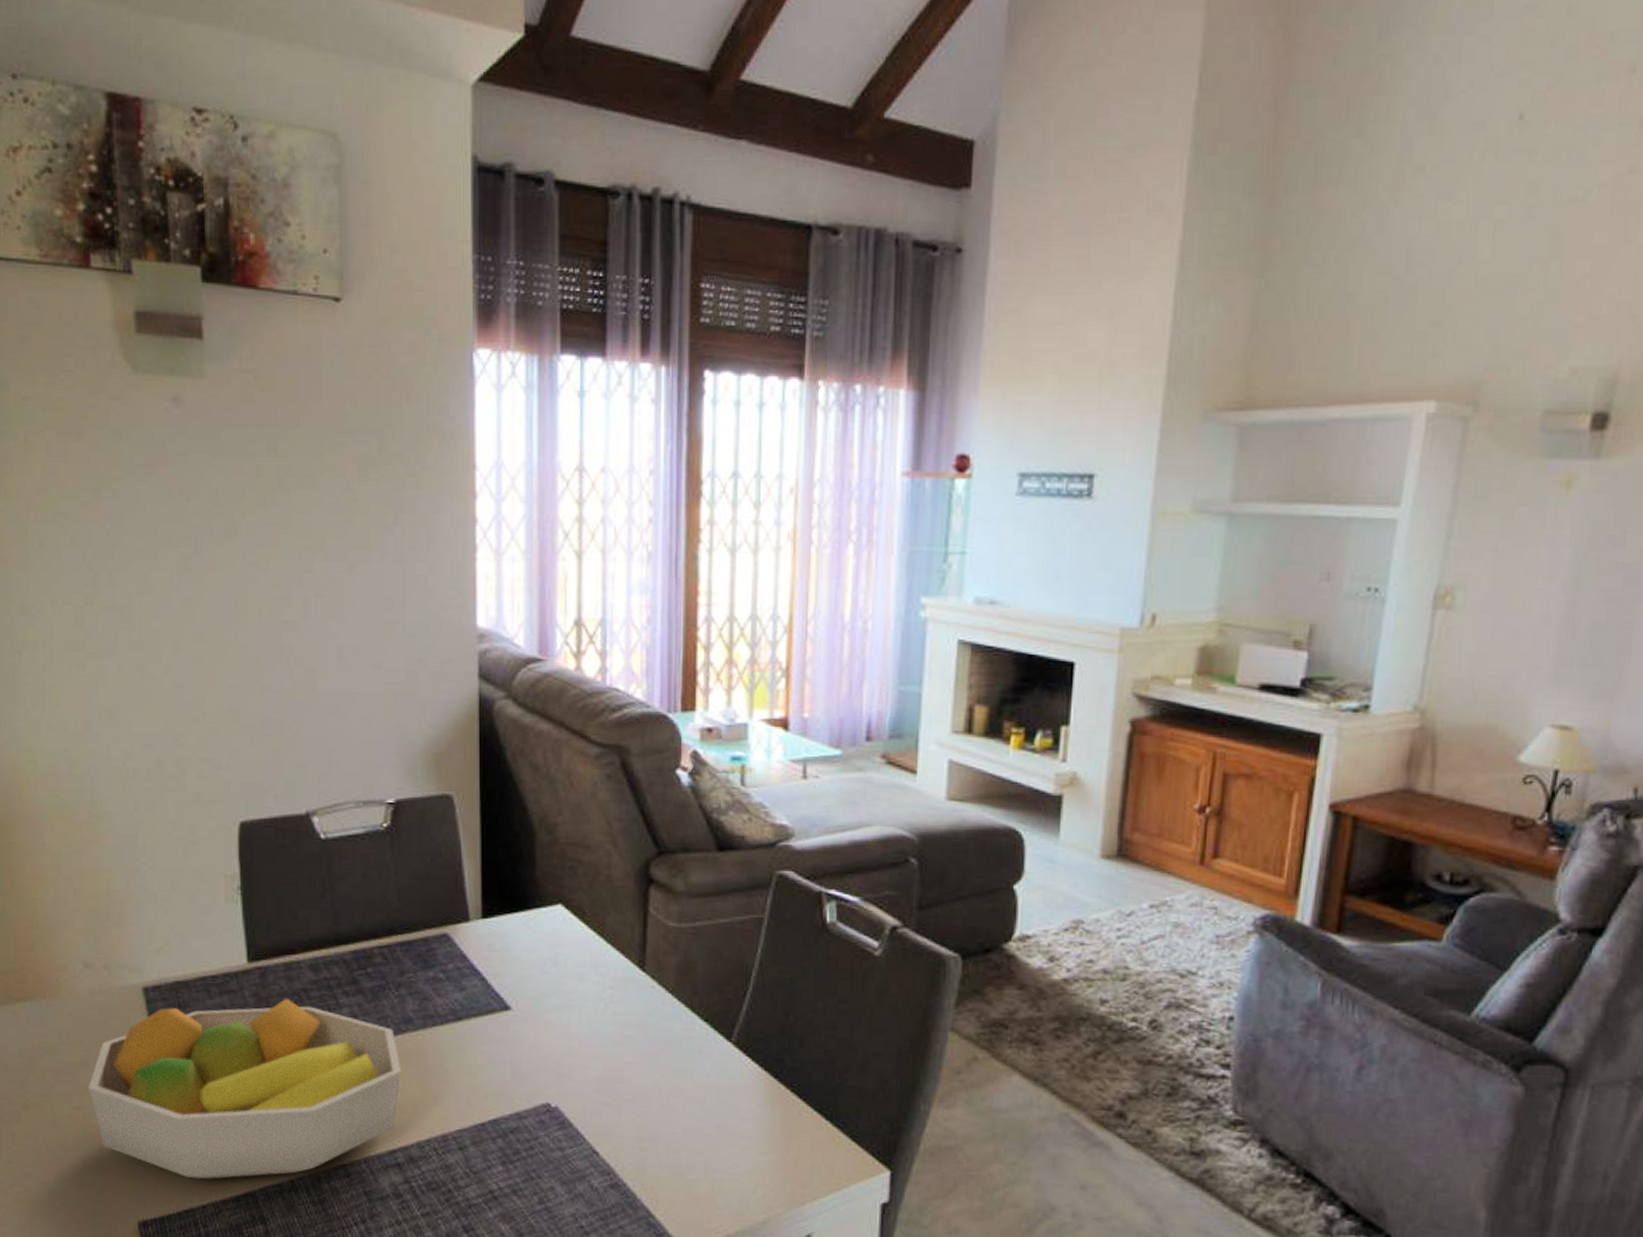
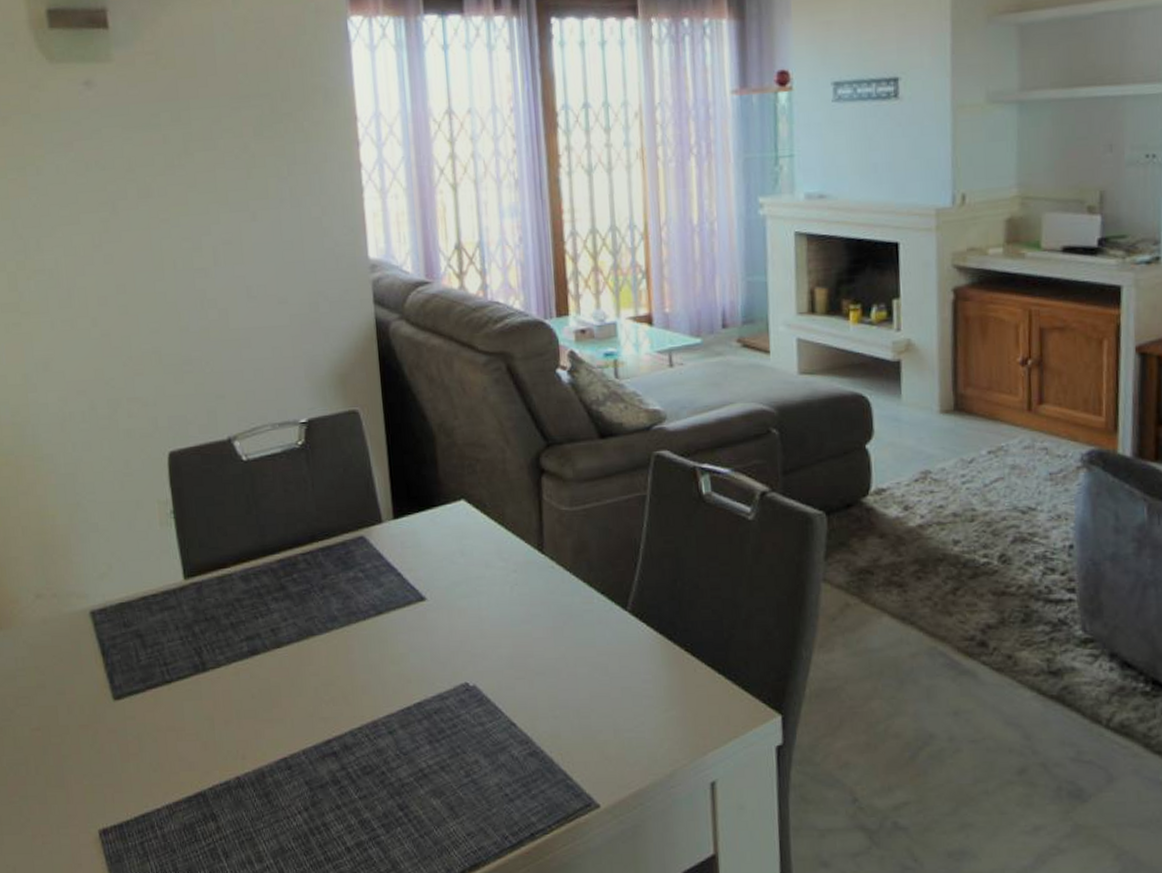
fruit bowl: present [88,998,402,1179] -> none [45,608,332,784]

